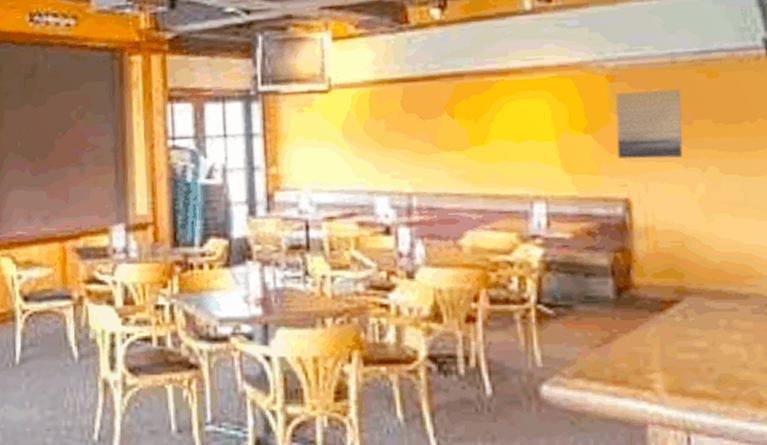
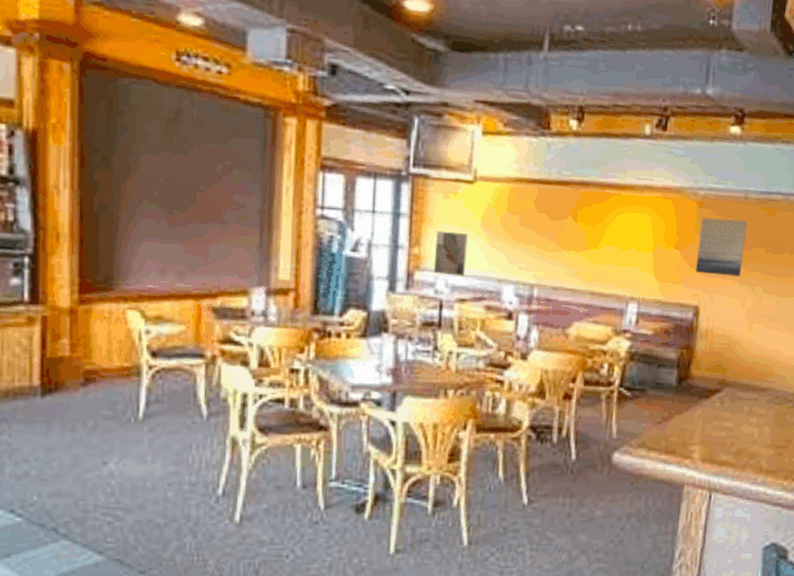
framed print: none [294,146,331,193] -> present [433,230,468,277]

